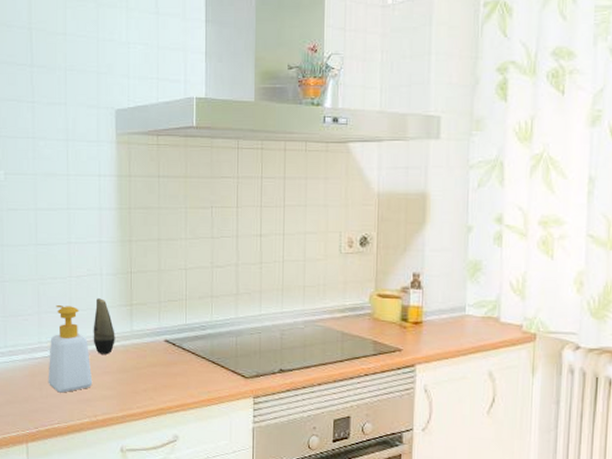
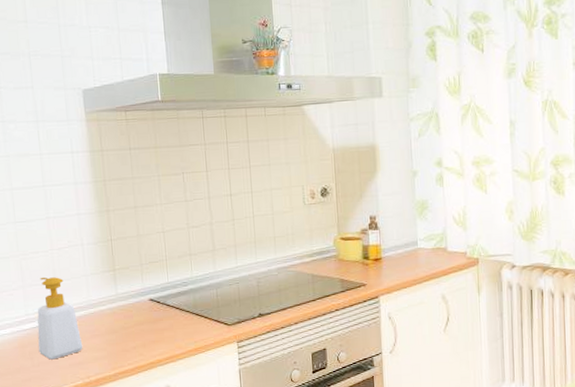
cosmetic container: present [93,298,115,355] -> none [78,267,102,319]

